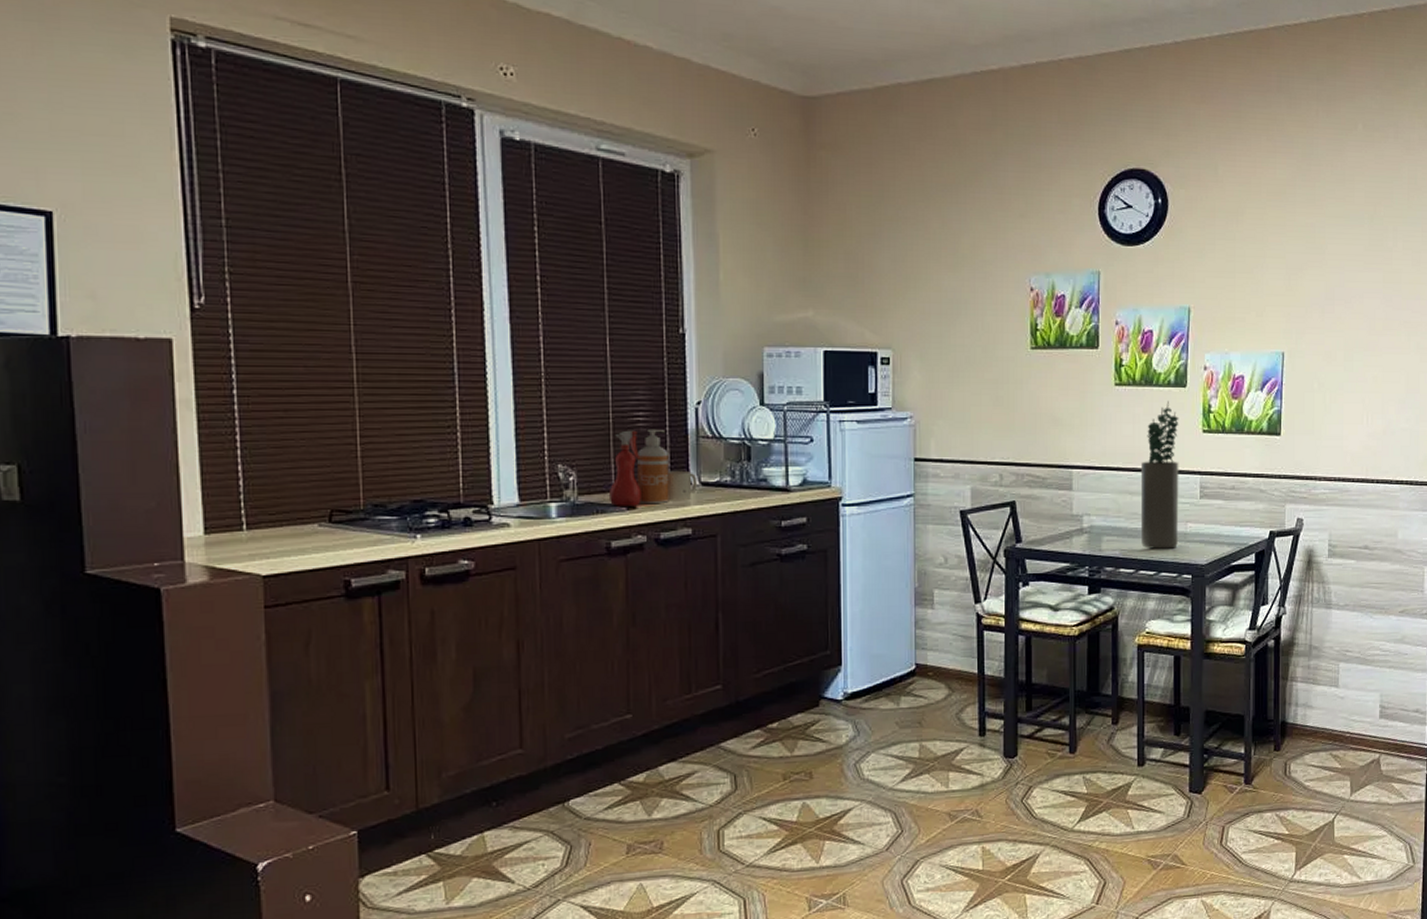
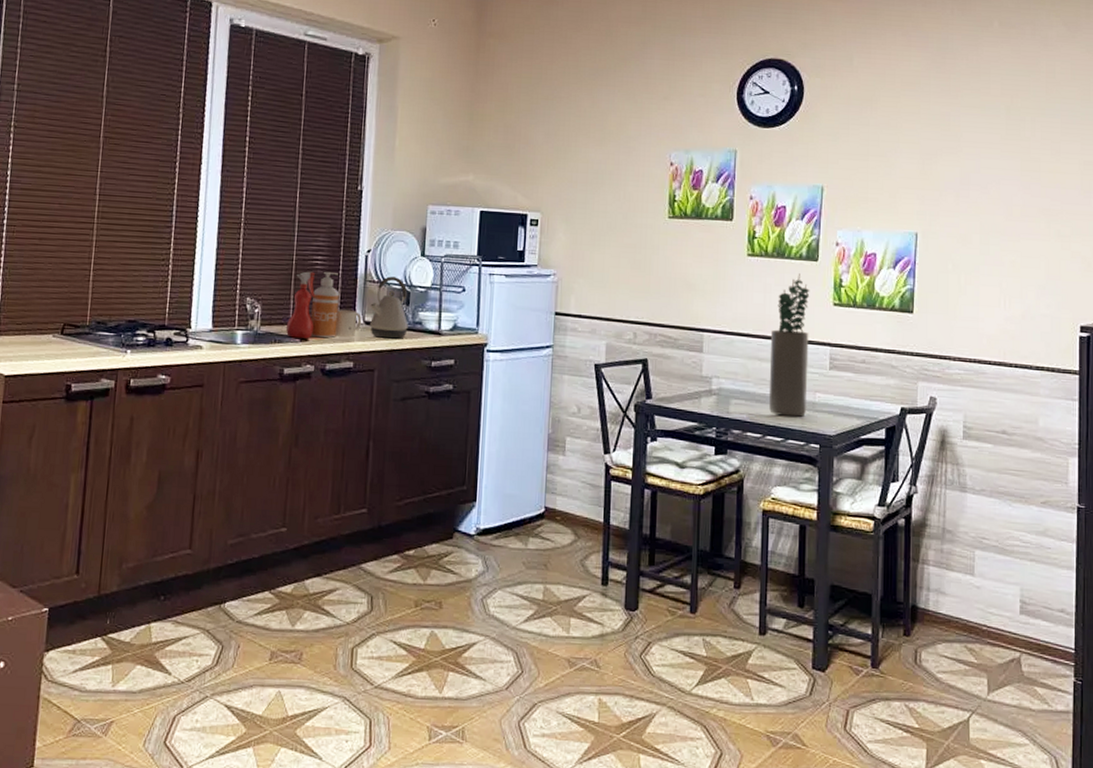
kettle: none [706,430,751,499] -> present [369,276,408,339]

